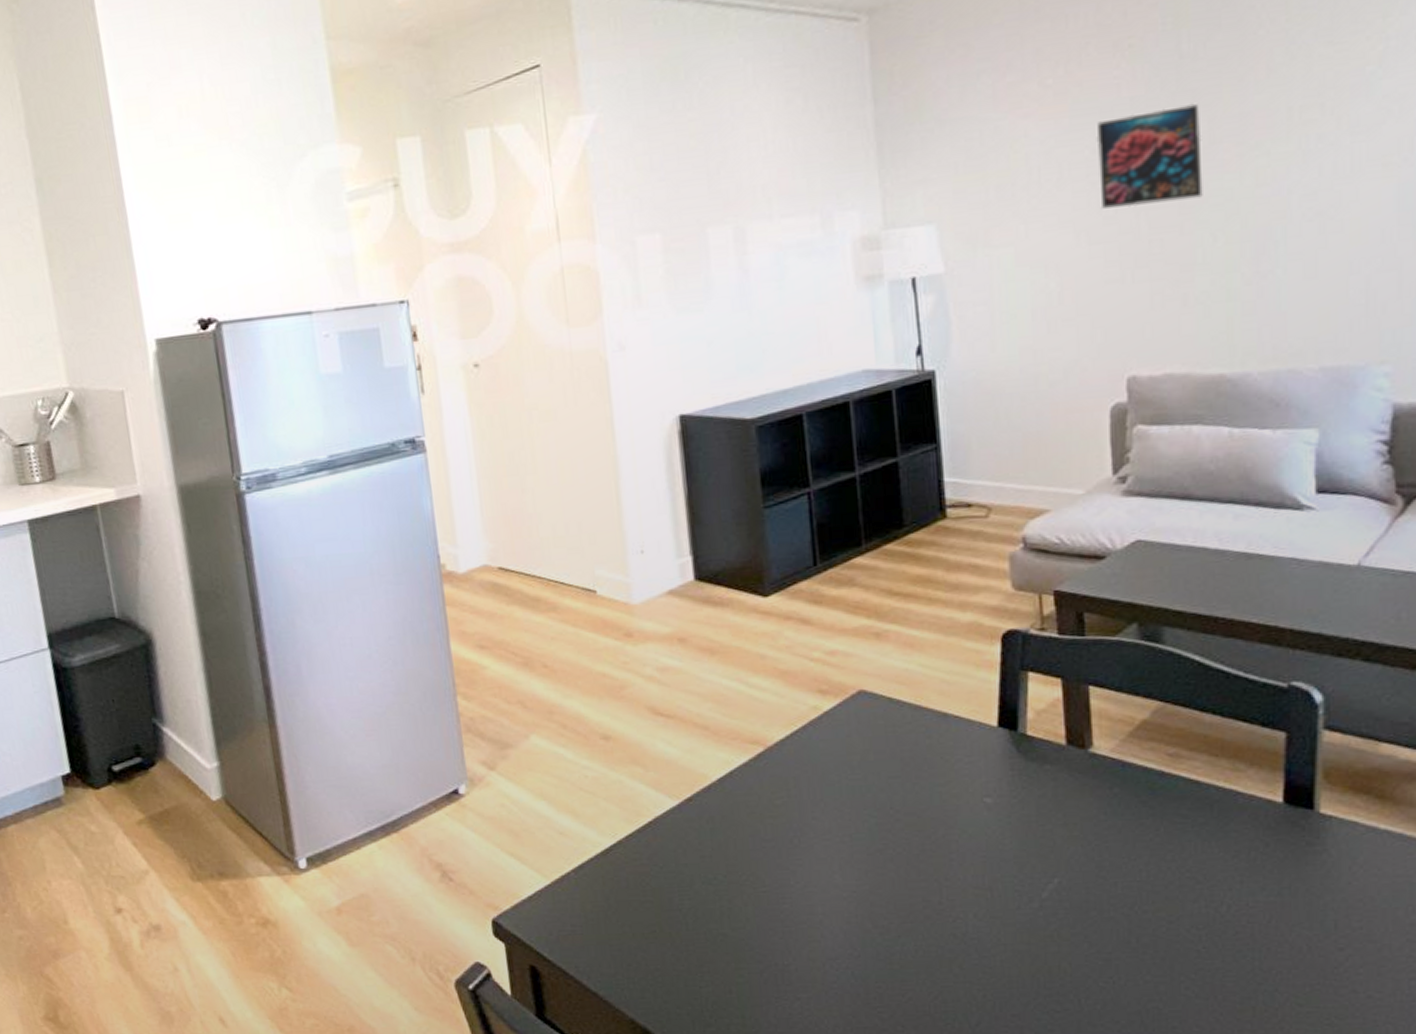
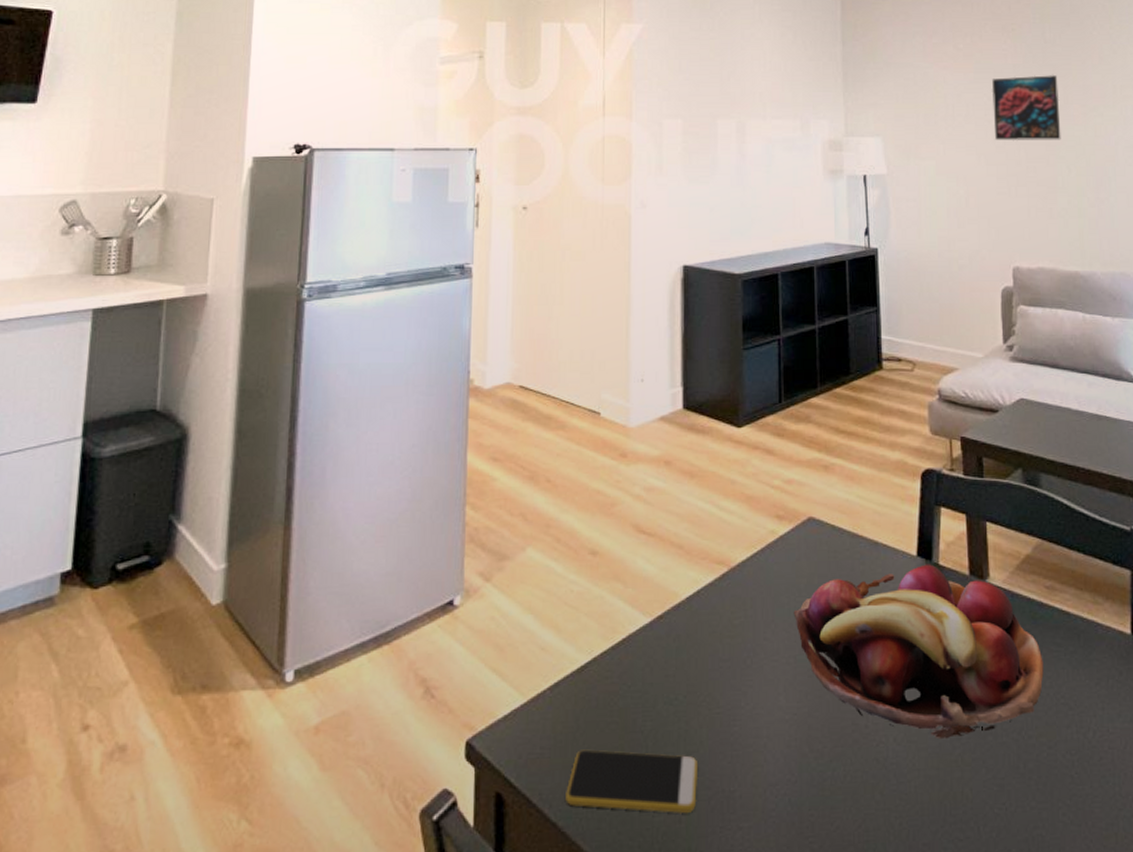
smartphone: none [603,926,748,985] -> present [566,749,699,813]
fruit basket: none [846,734,1164,915] -> present [793,564,1044,740]

